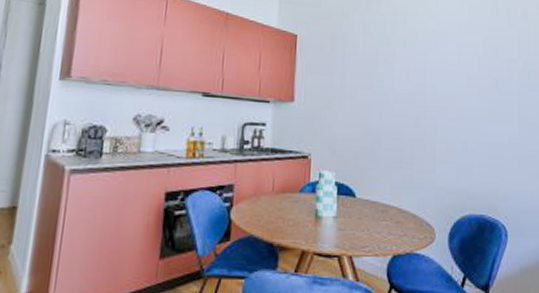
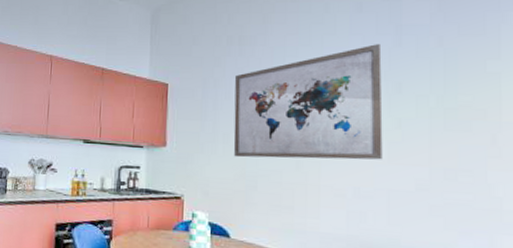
wall art: none [360,11,484,117] -> present [233,44,383,160]

